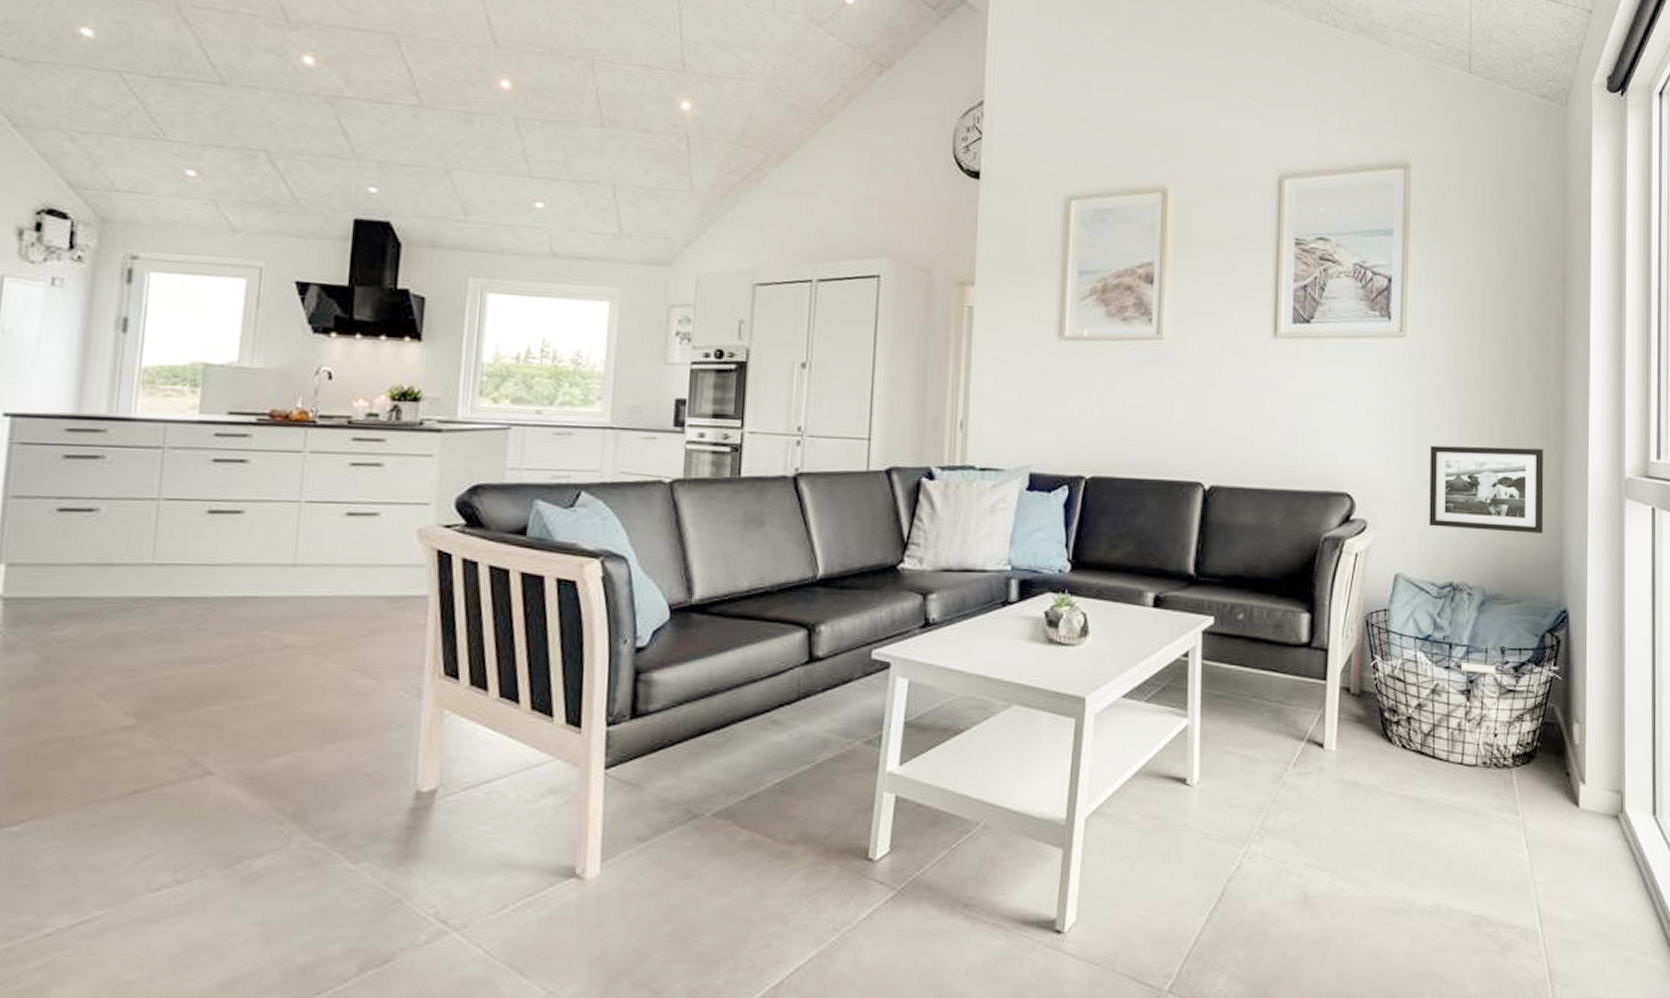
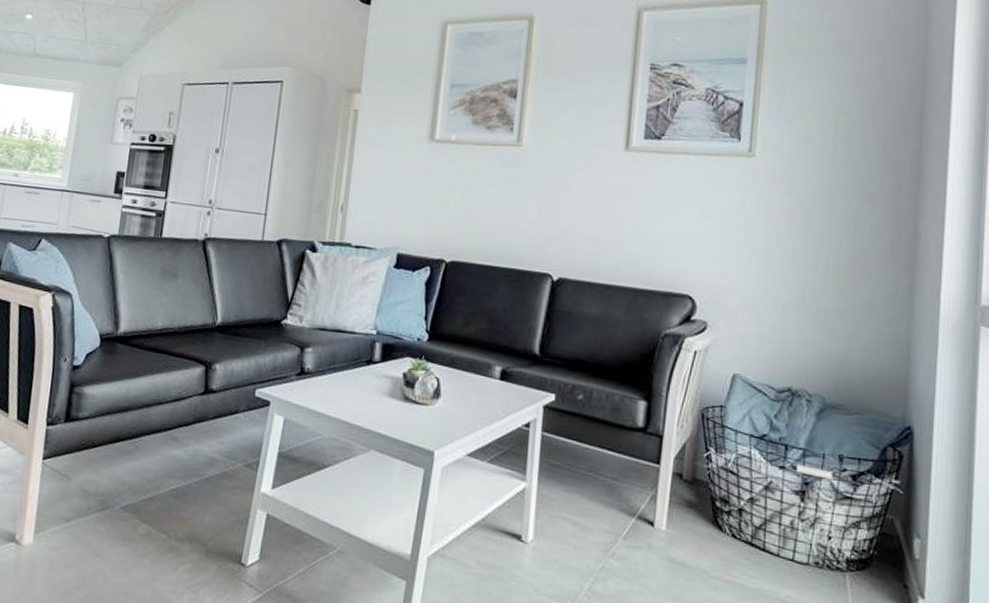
picture frame: present [1429,445,1544,533] -> none [770,258,894,351]

